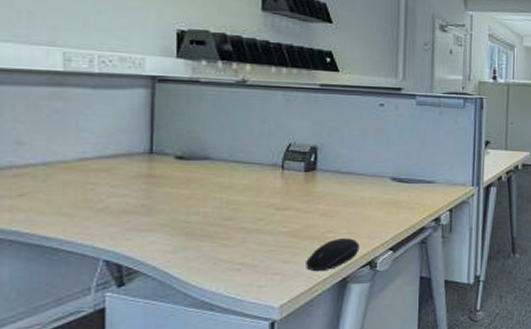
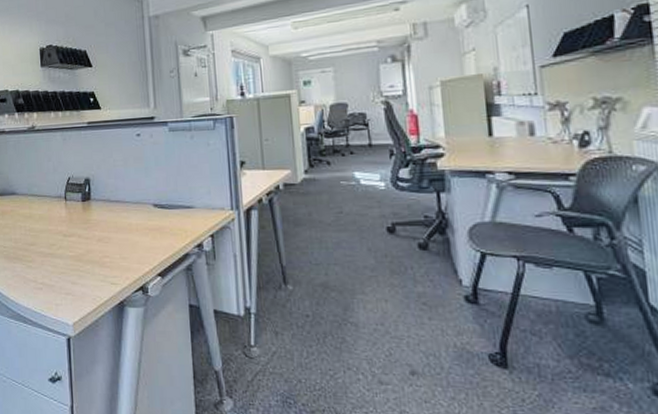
computer mouse: present [306,238,360,272] -> none [89,263,132,294]

